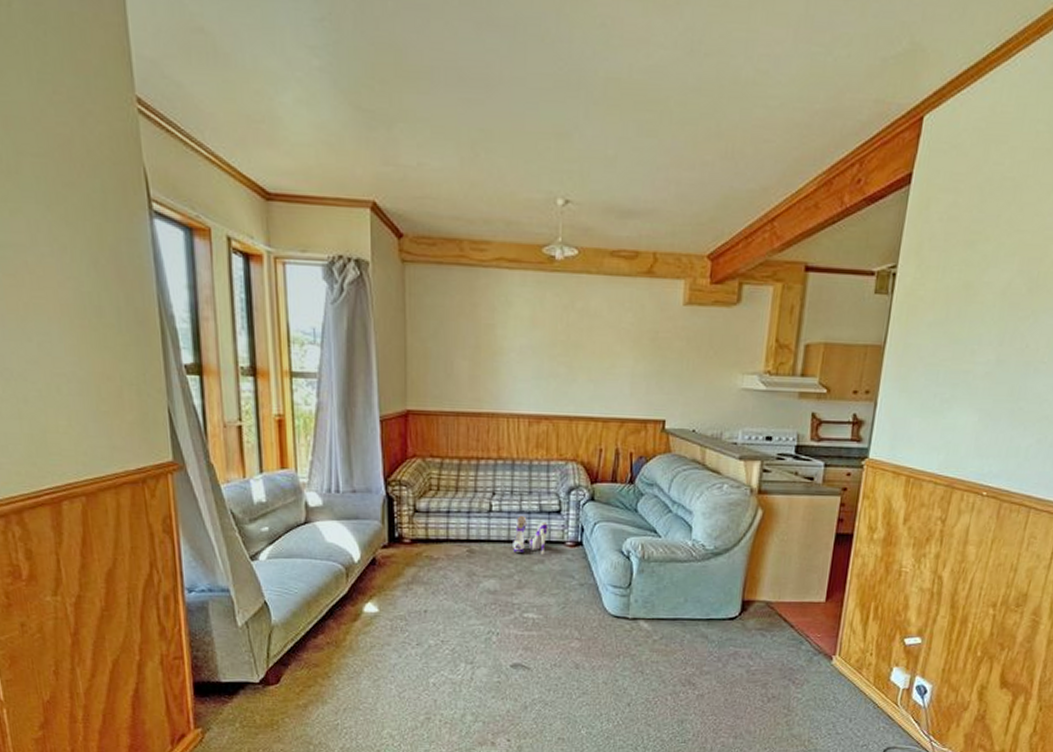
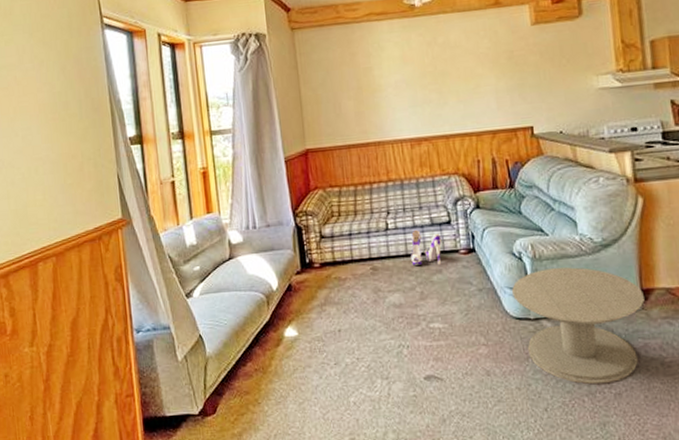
side table: none [614,571,744,685] -> present [512,267,645,385]

